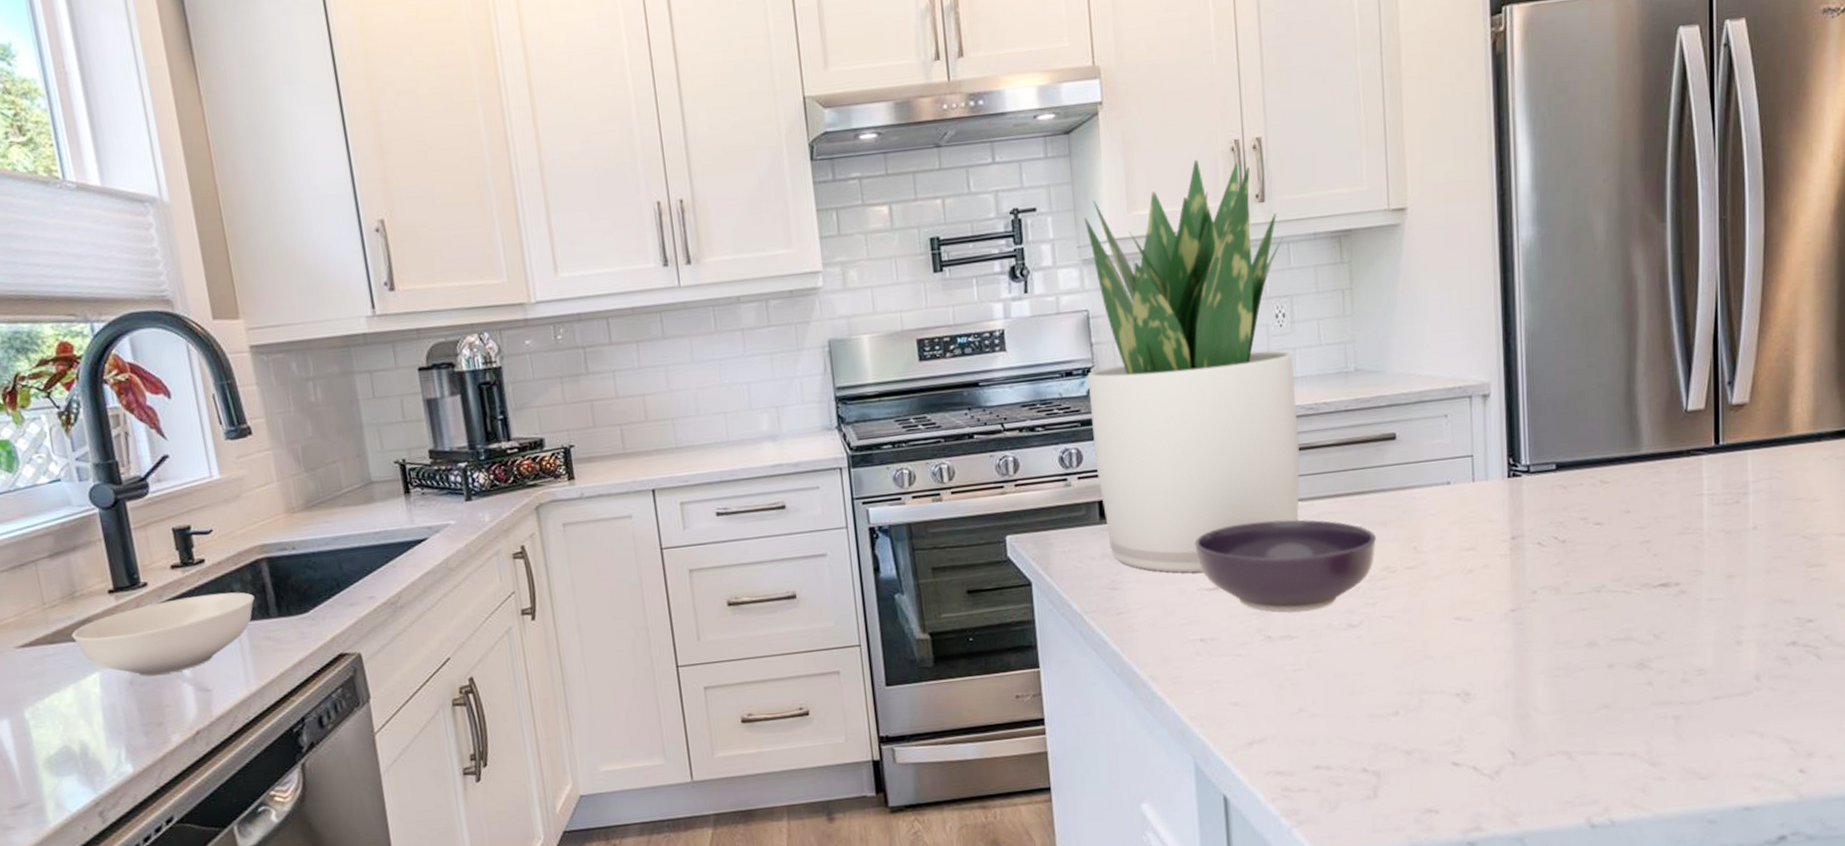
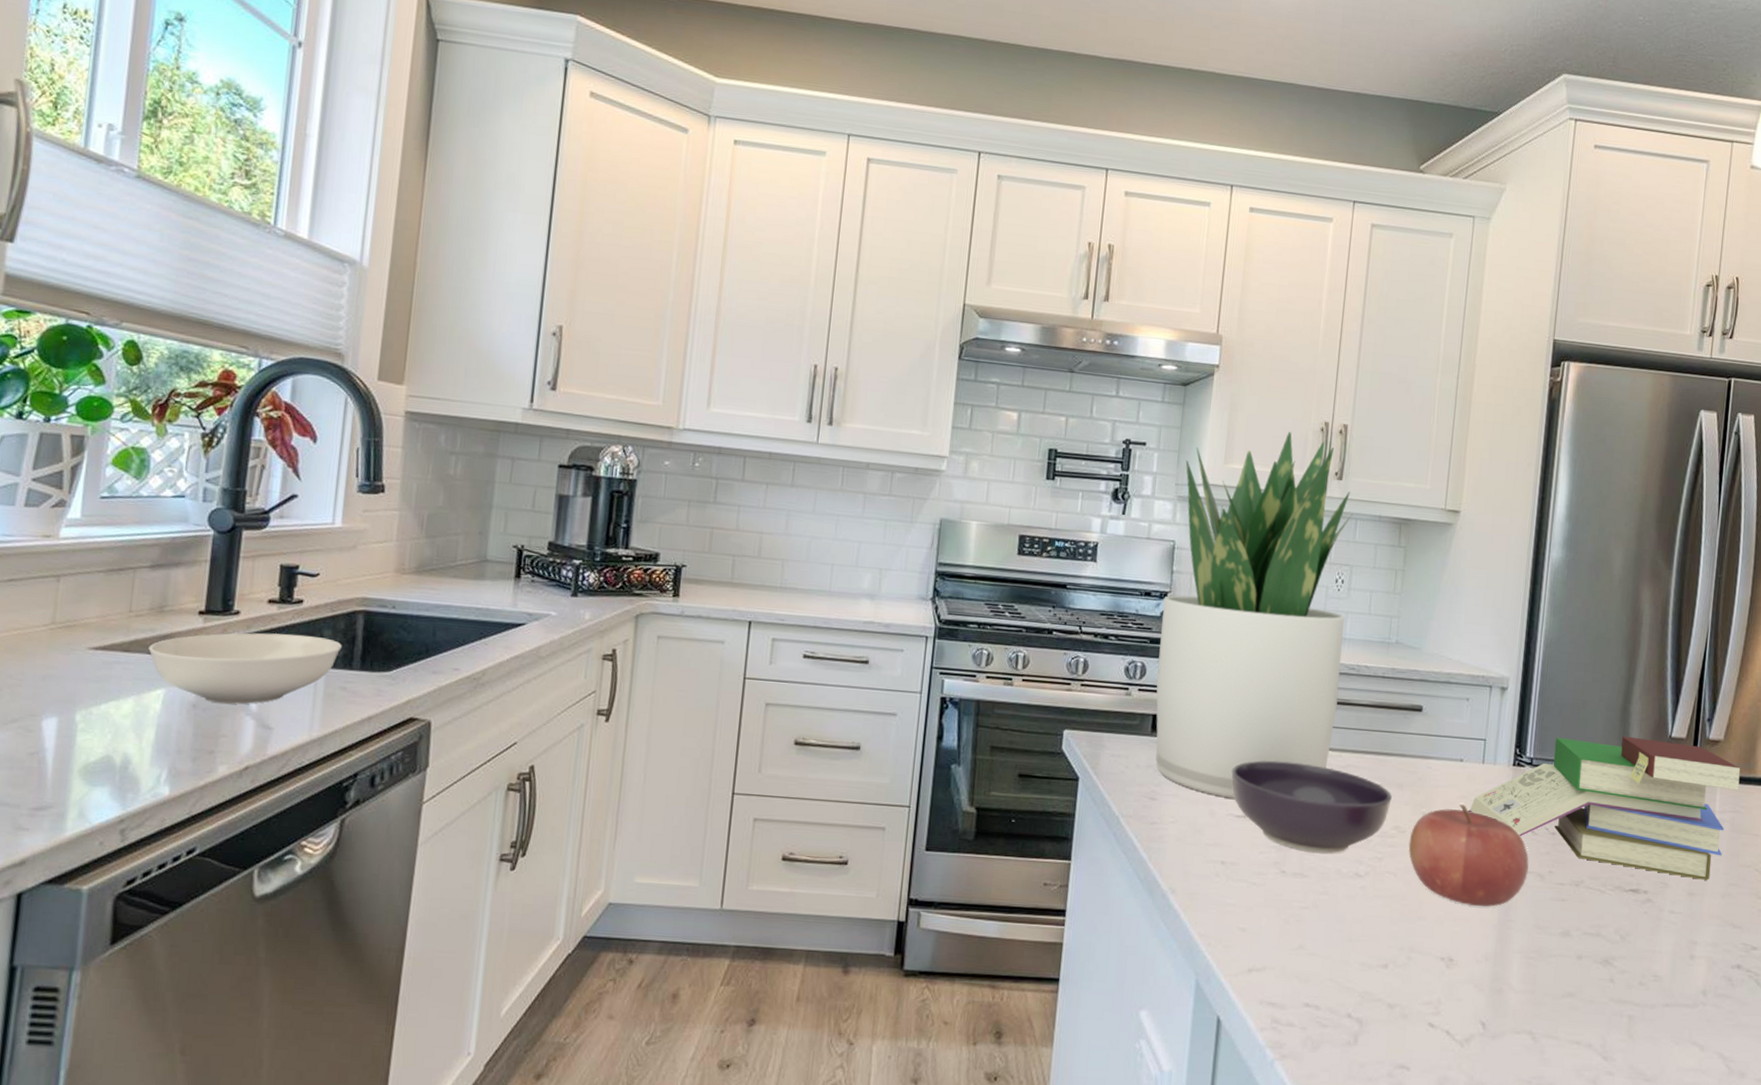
fruit: none [1402,530,1542,635] -> present [1408,804,1529,907]
book: none [1464,414,1773,563] -> present [1468,736,1741,880]

